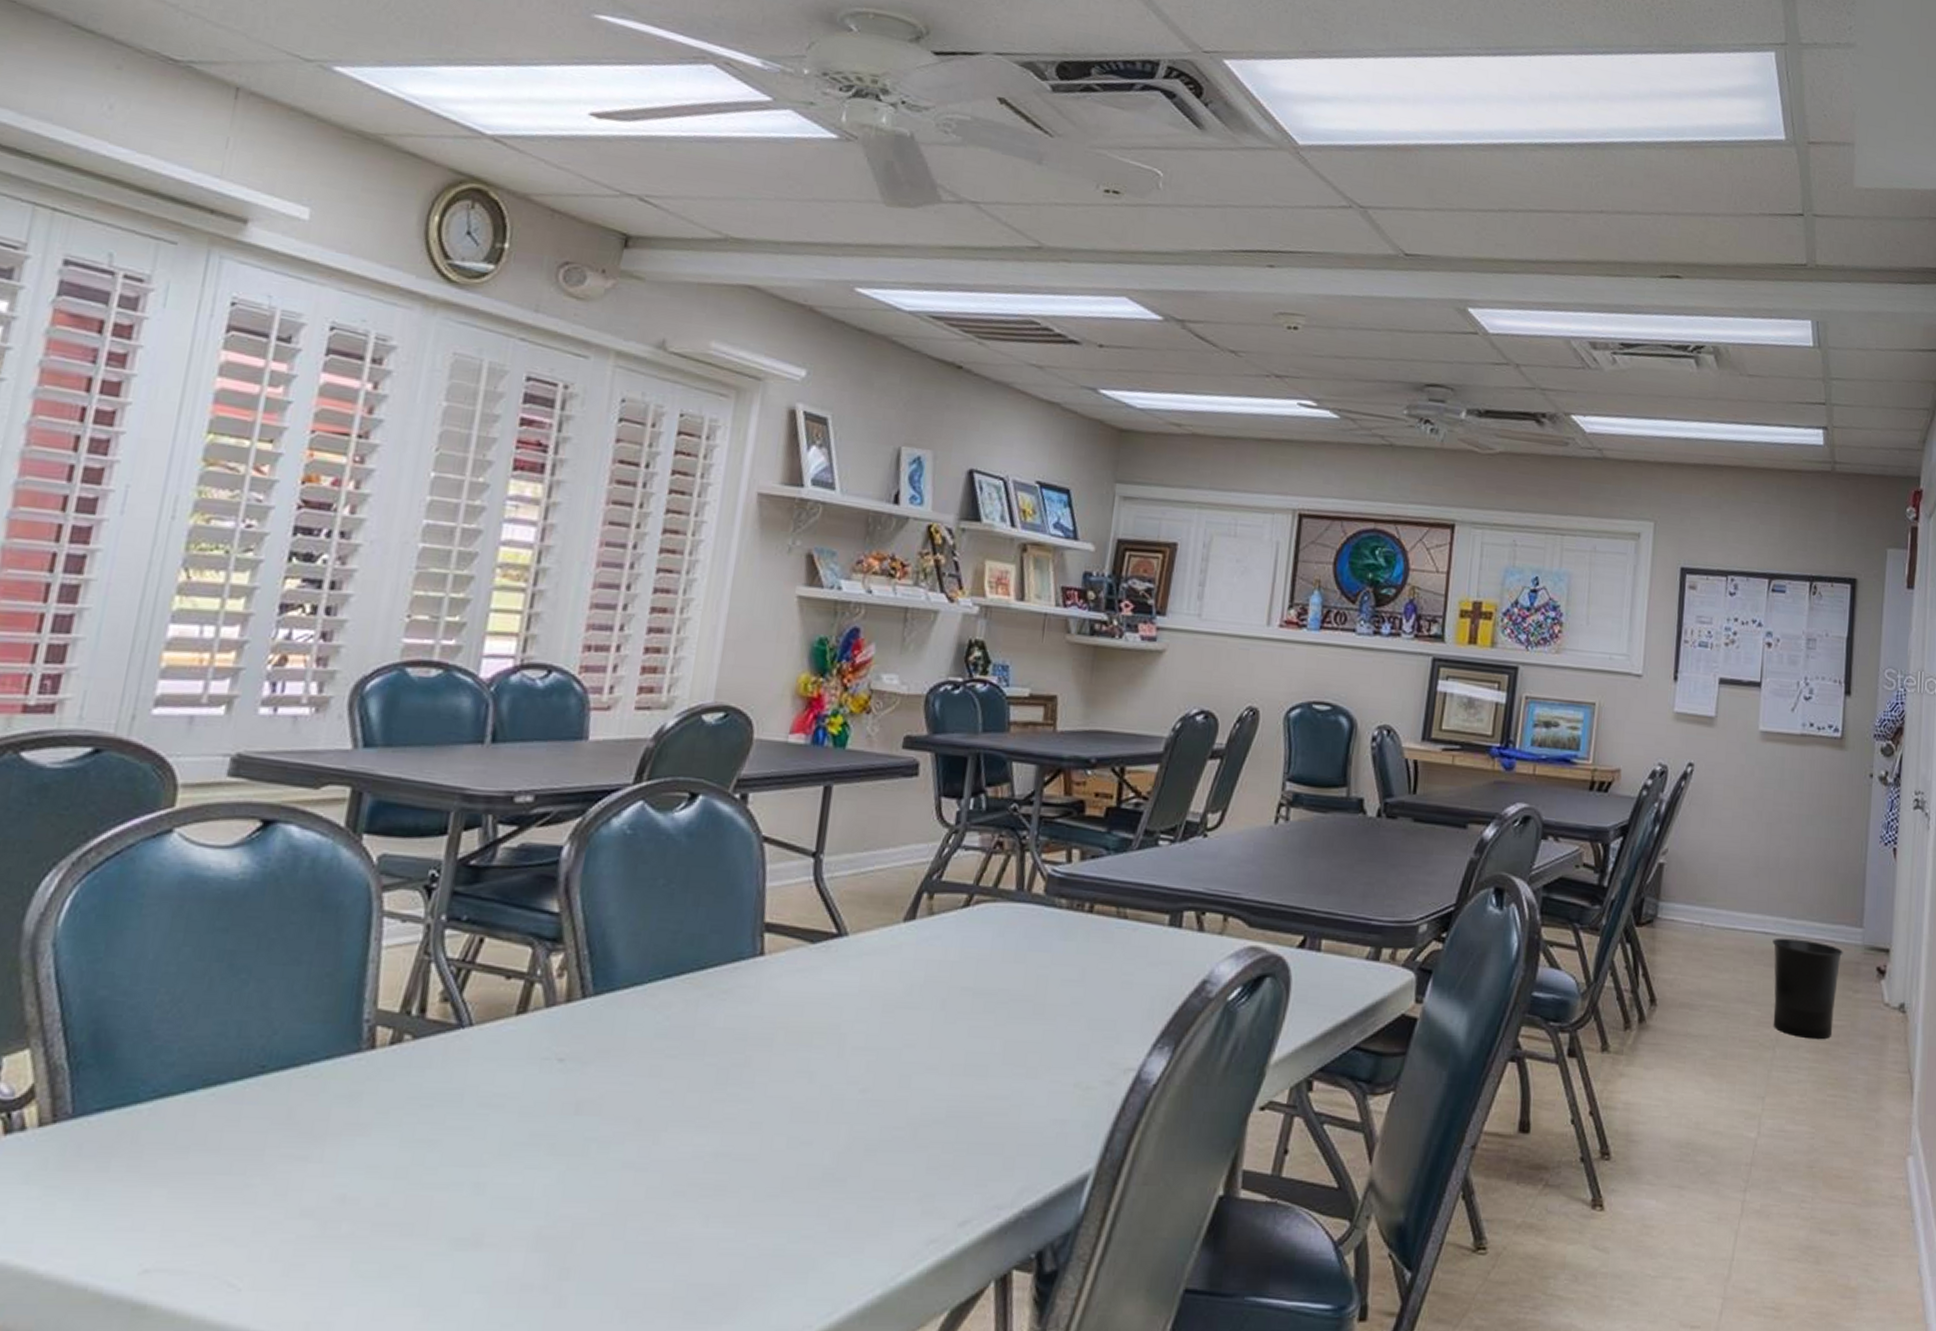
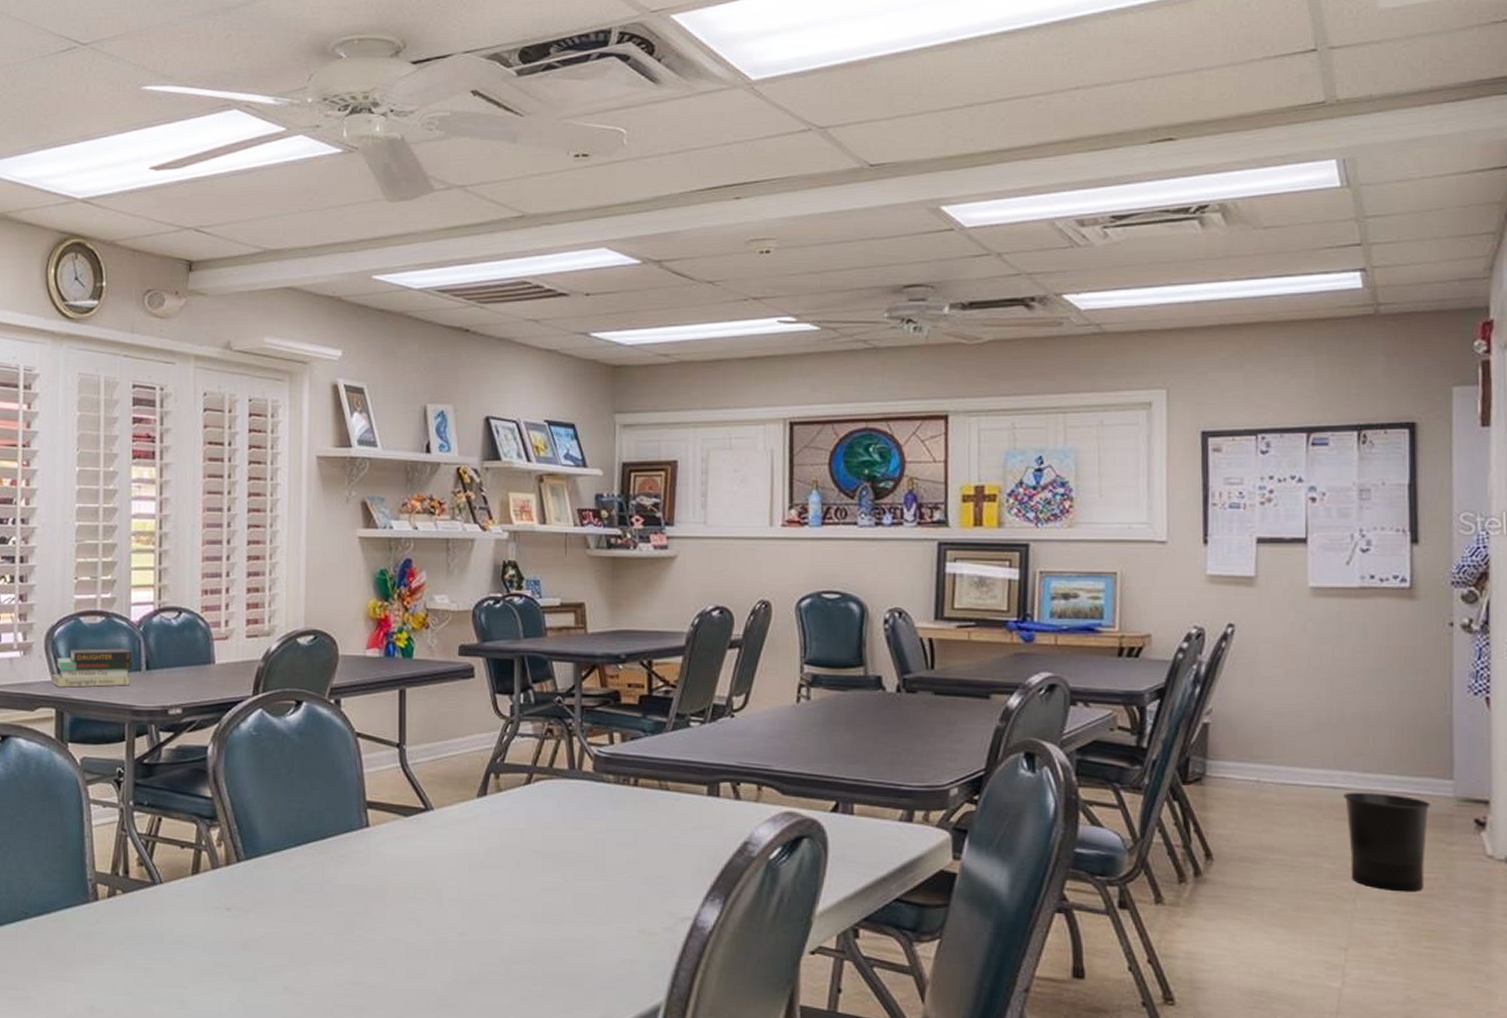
books: none [352,709,475,762] -> present [52,648,132,688]

